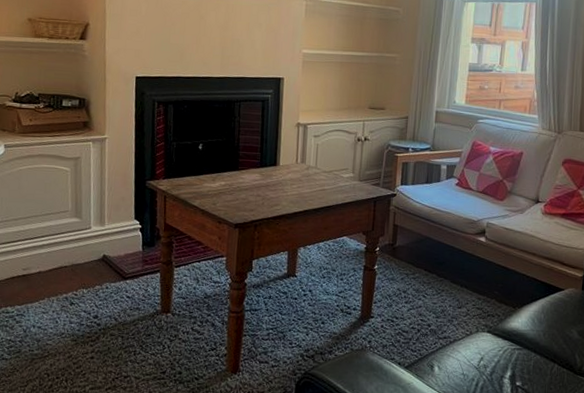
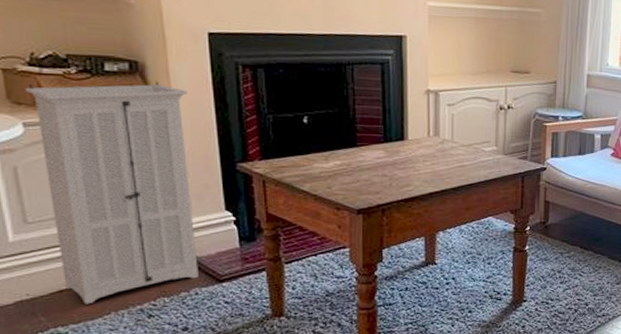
storage cabinet: none [9,114,117,290] -> present [25,80,198,305]

